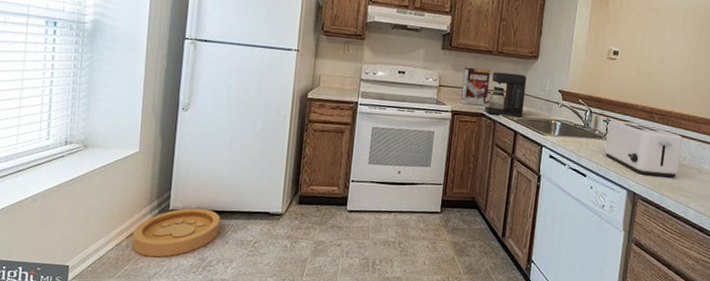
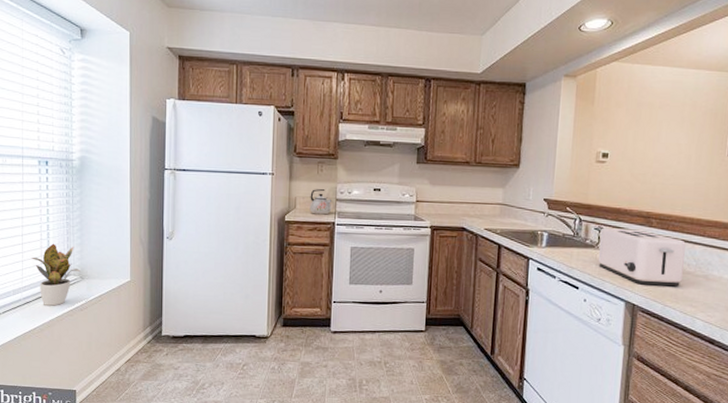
potted plant: none [29,108,84,175] -> present [31,243,80,306]
pet bowl: present [131,208,221,258] -> none [130,333,210,381]
kettle: none [333,68,356,94] -> present [309,189,332,215]
cereal box: present [460,67,491,106] -> none [439,180,470,220]
coffee maker: present [482,71,527,118] -> none [462,183,509,230]

